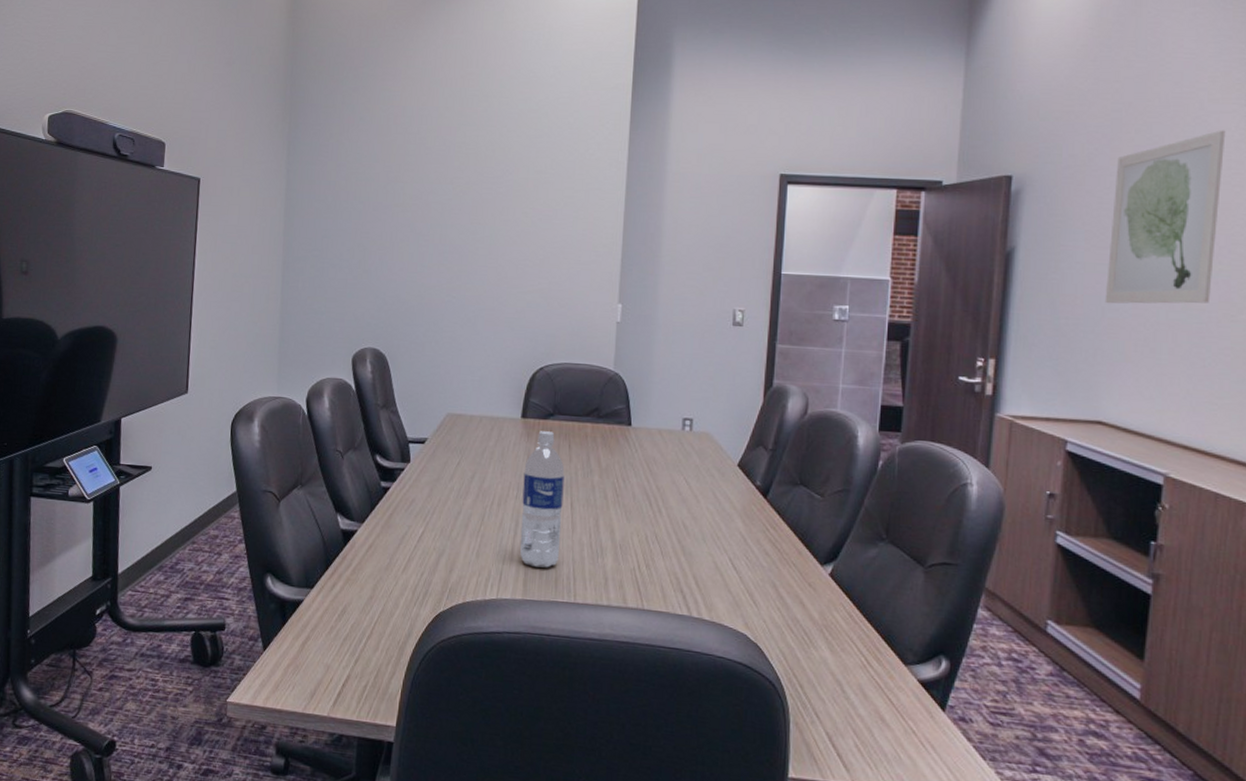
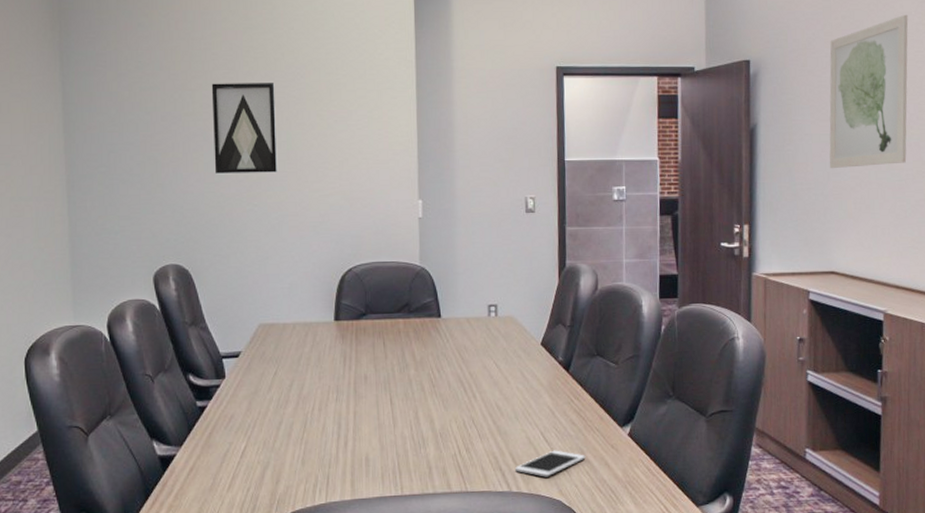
wall art: none [418,177,483,267] -> present [211,83,278,174]
water bottle: present [520,431,565,568] -> none [342,331,384,466]
cell phone: none [697,579,778,607] -> present [514,450,586,477]

